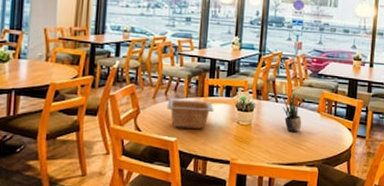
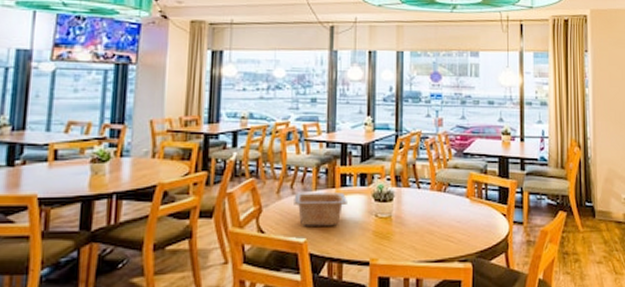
potted plant: present [283,93,301,132] -> none [425,177,448,222]

